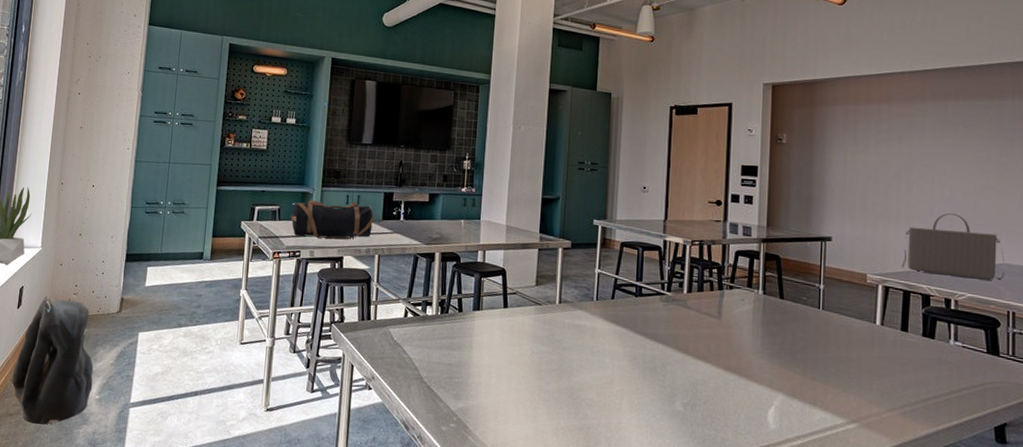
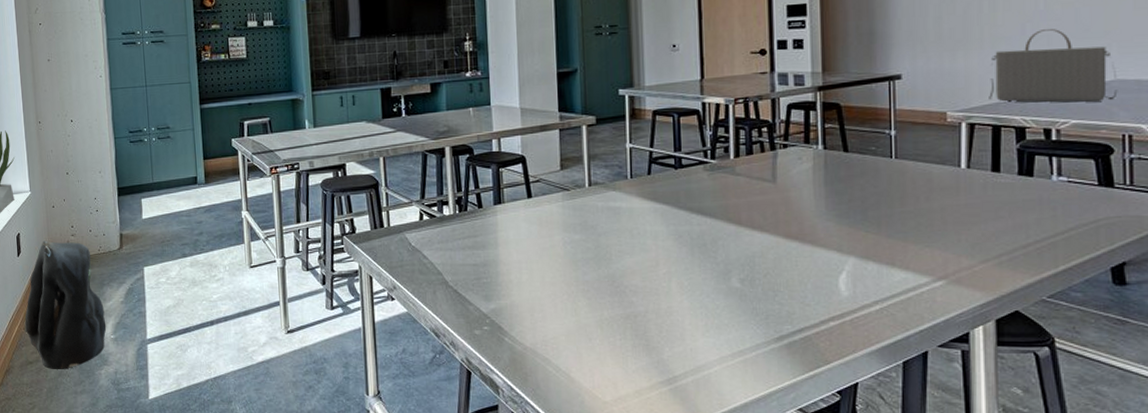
duffel bag: present [290,200,374,240] -> none [282,103,374,147]

